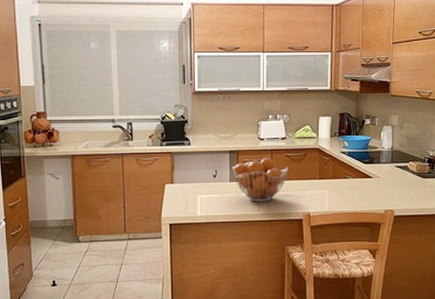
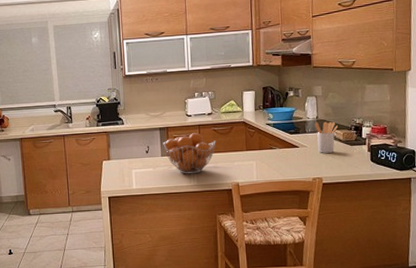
utensil holder: none [389,152,412,185] -> present [314,121,338,153]

